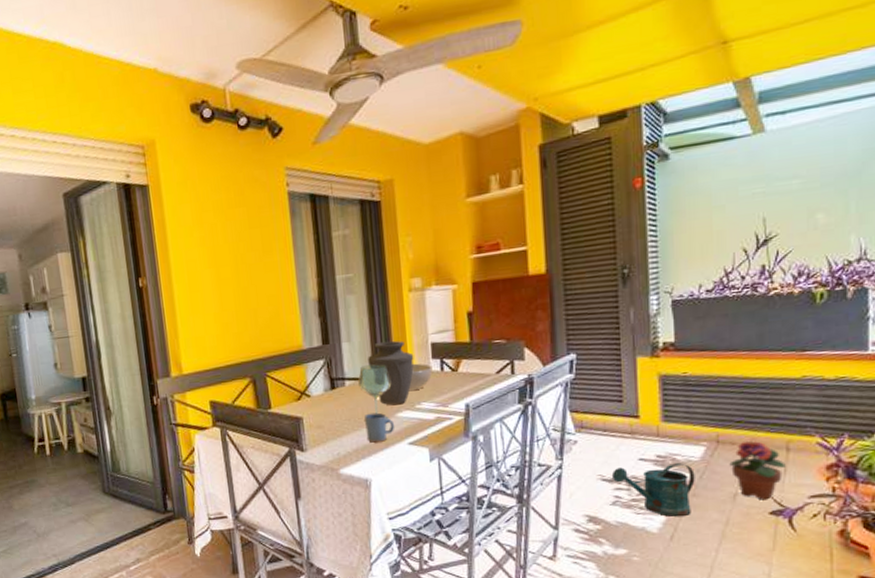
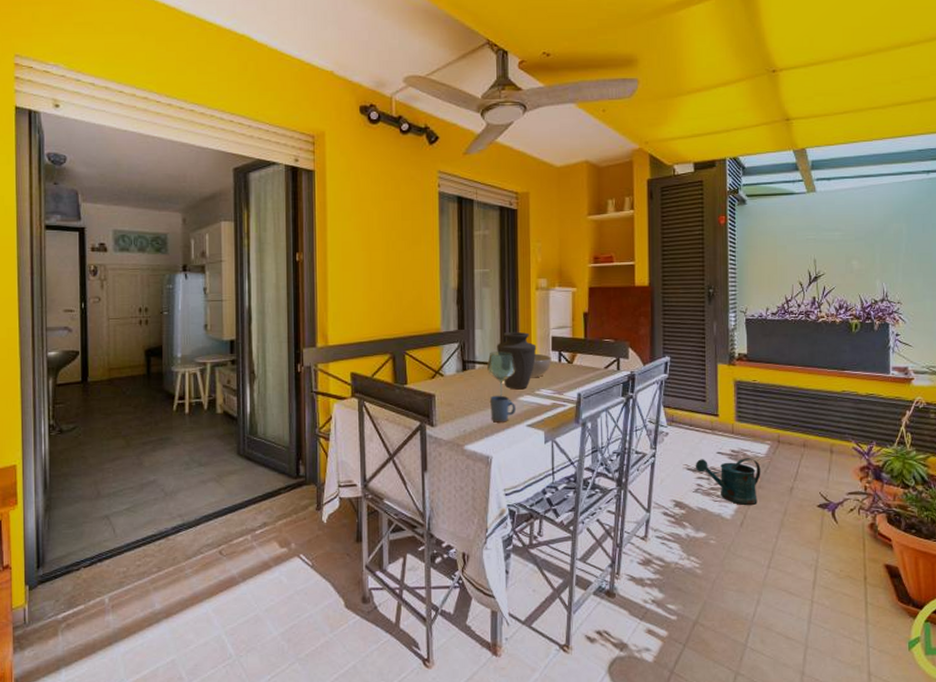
potted flower: present [729,441,786,500] -> none [787,443,830,494]

